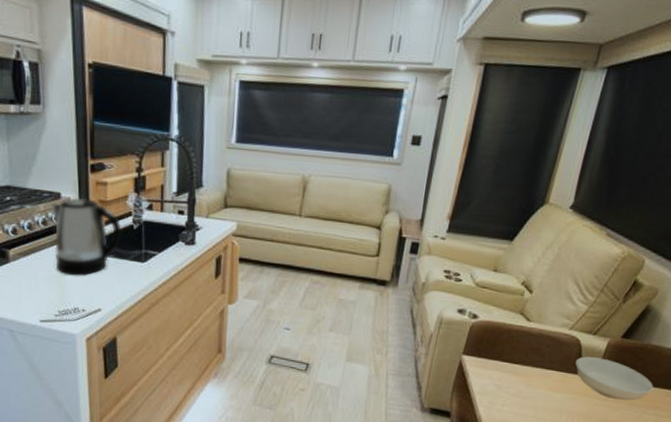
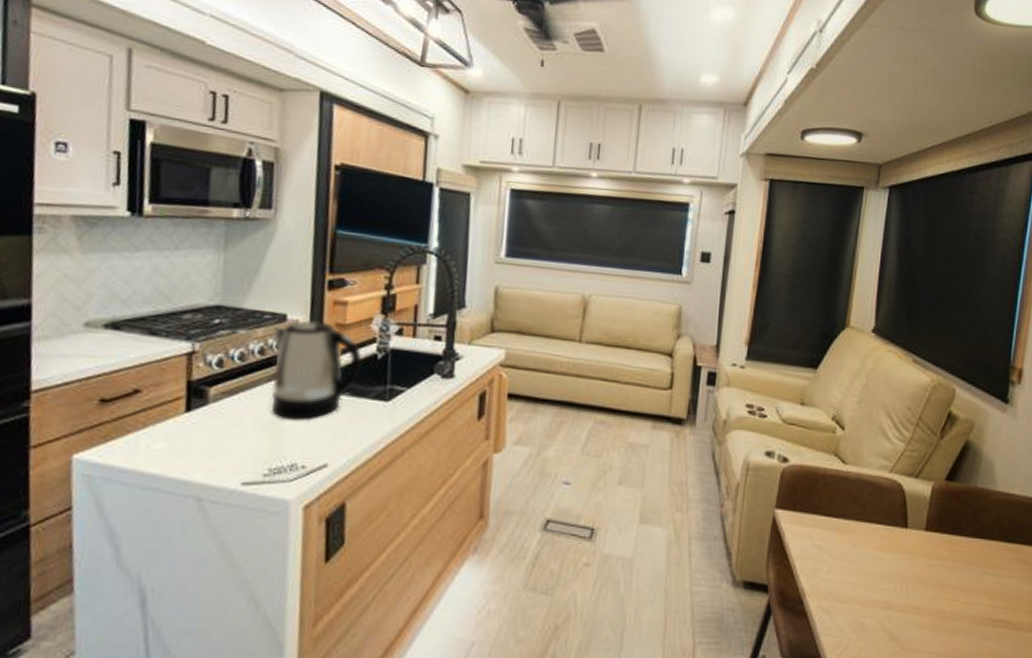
bowl: present [575,356,654,401] -> none [900,505,989,559]

